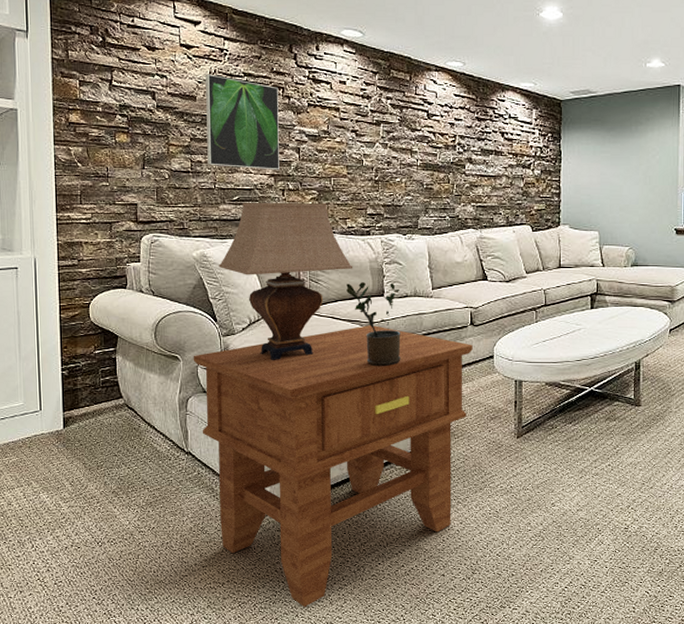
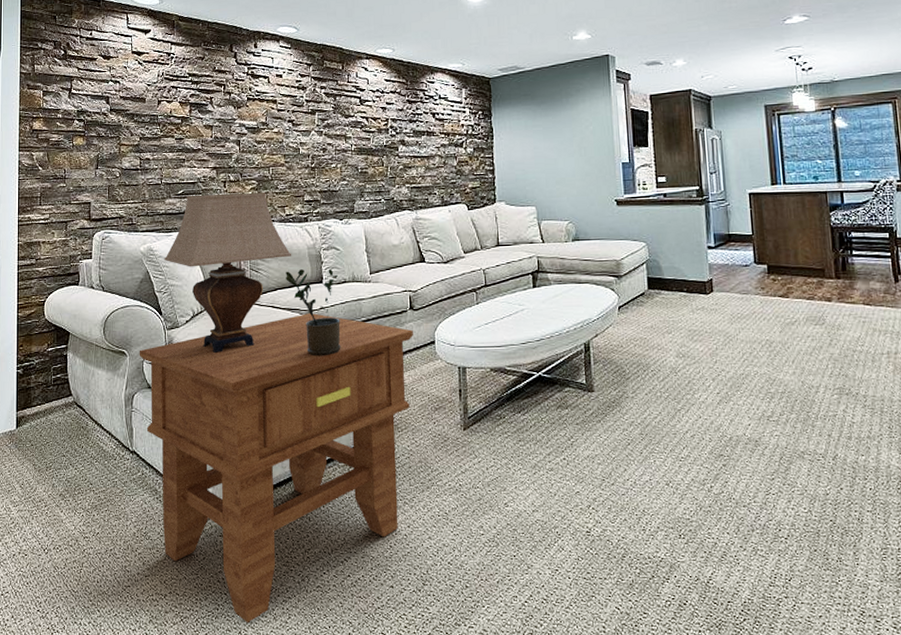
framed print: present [206,74,279,170] -> none [154,76,221,163]

